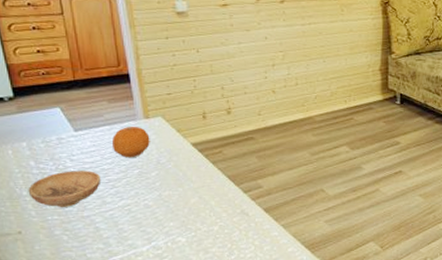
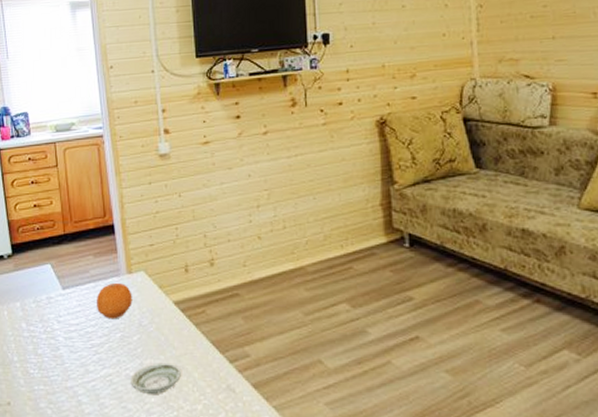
bowl: present [28,171,102,207] -> none [18,334,85,376]
saucer: none [149,194,200,219] -> present [130,363,182,394]

